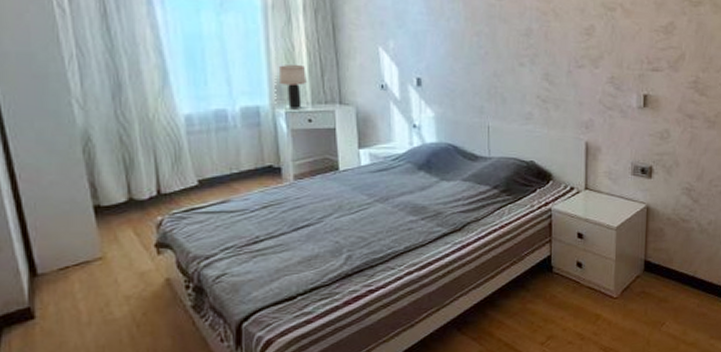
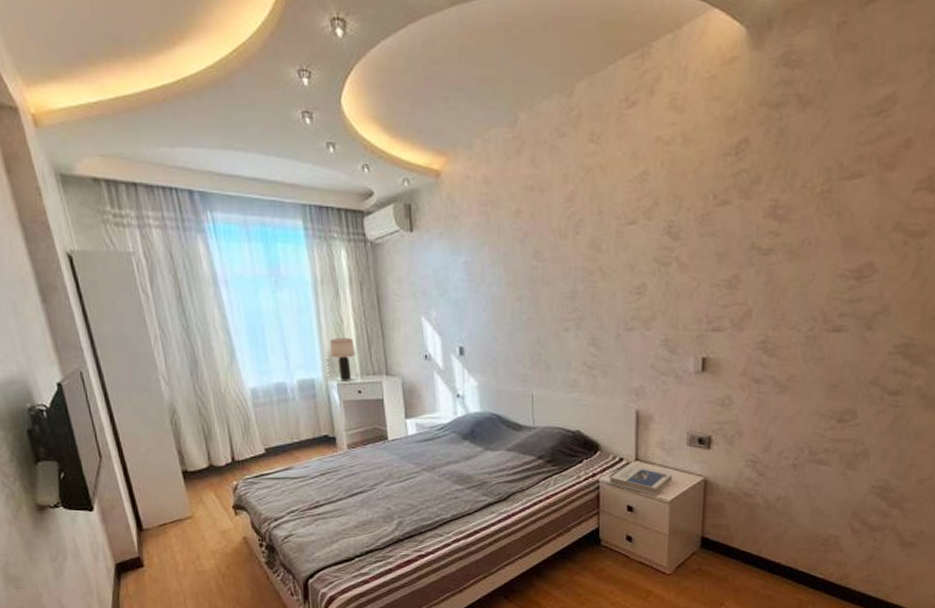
hardback book: none [559,192,619,222] -> present [608,463,673,495]

